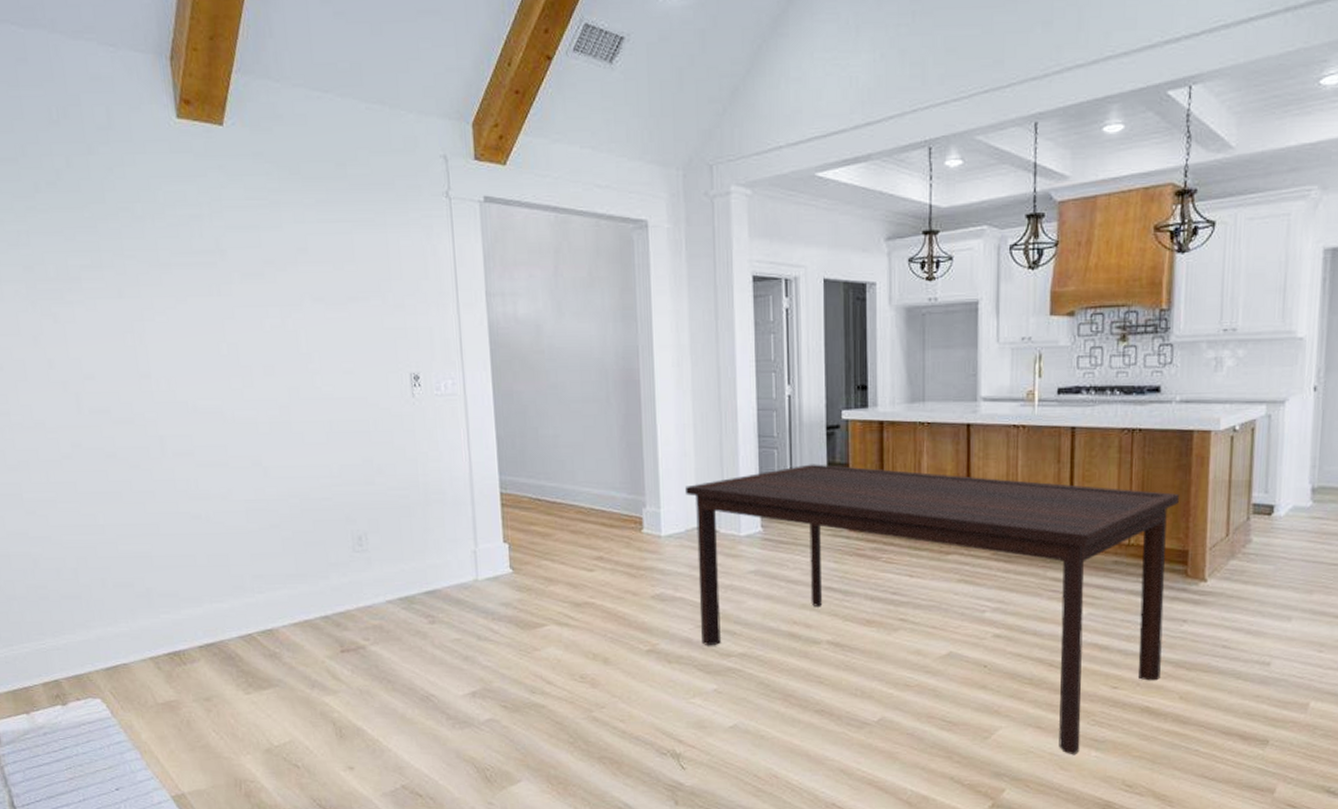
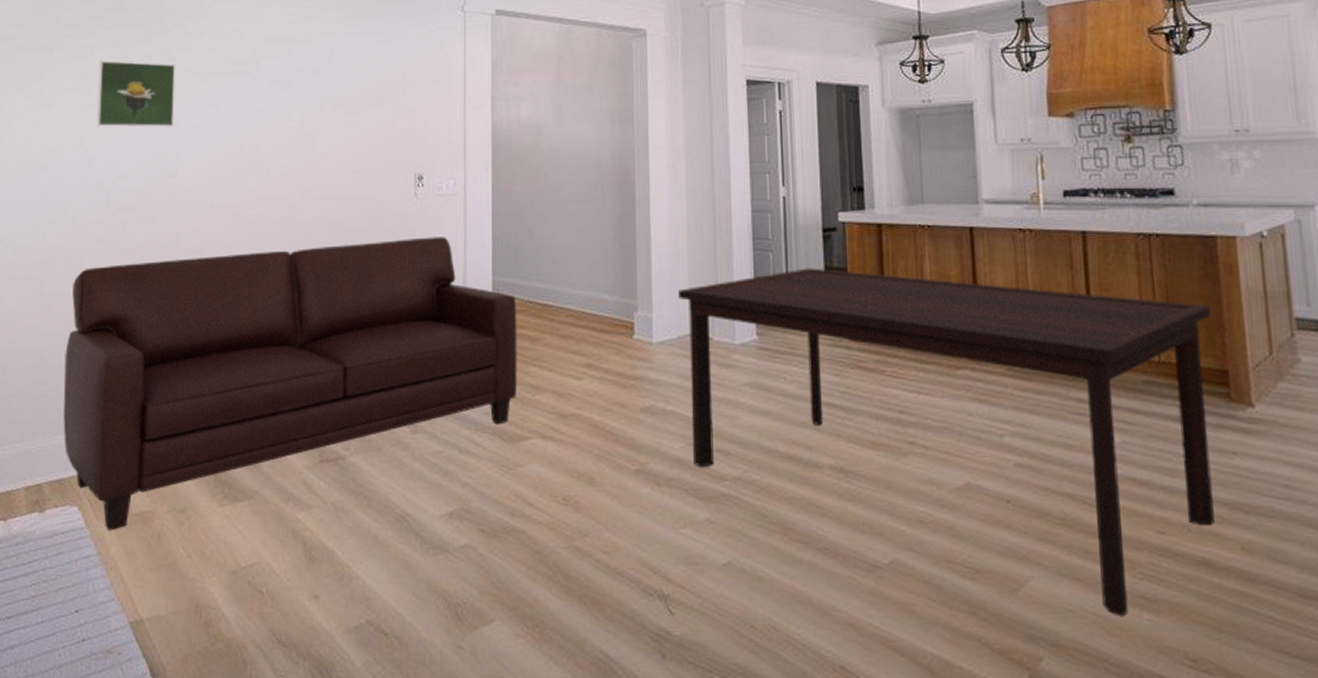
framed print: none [40,249,139,324] -> present [97,60,176,127]
sofa: none [54,437,531,719] -> present [63,237,518,531]

